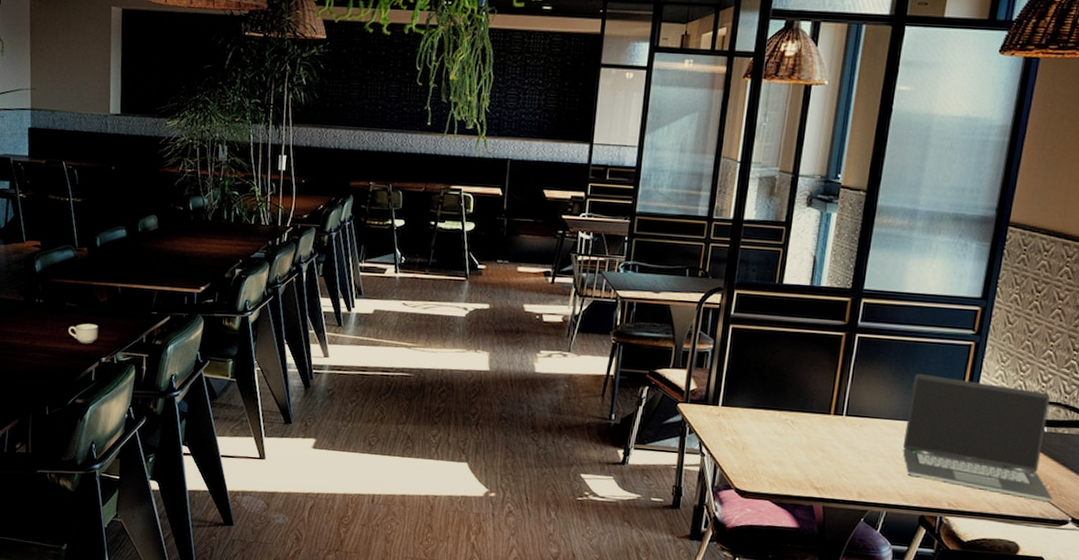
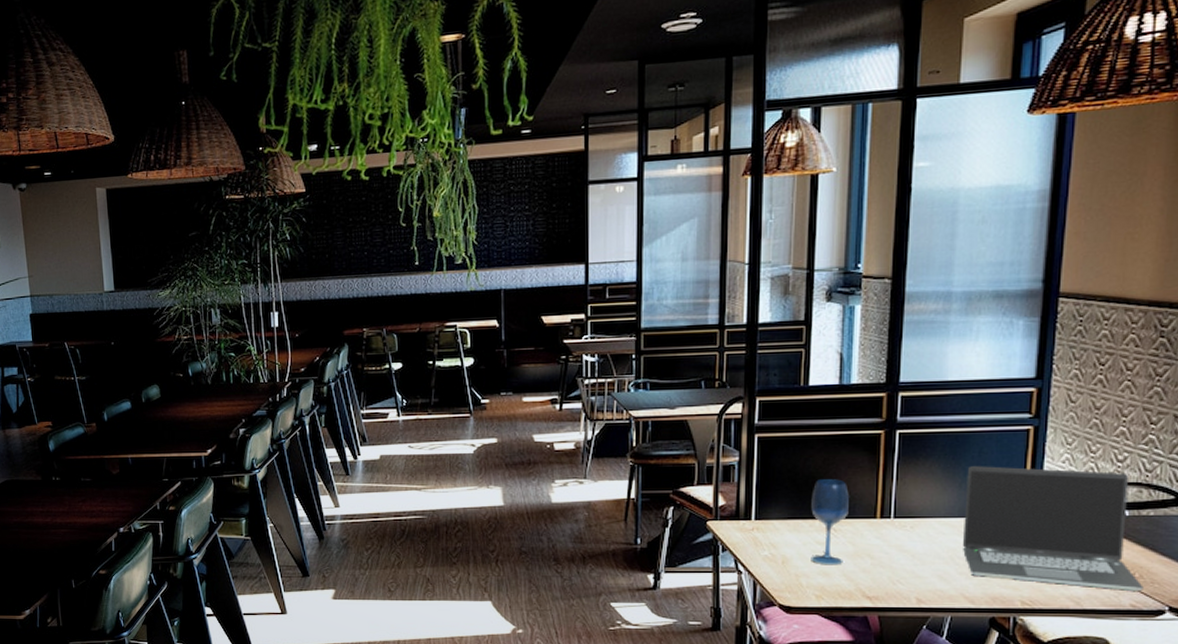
cup: present [68,323,99,344] -> none [85,496,115,516]
wineglass: none [768,373,809,456] -> present [811,479,849,565]

